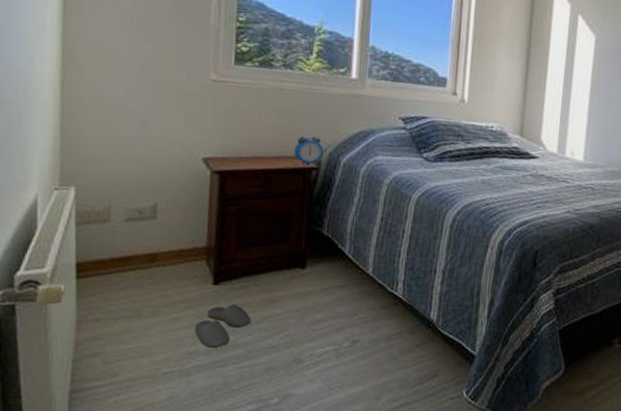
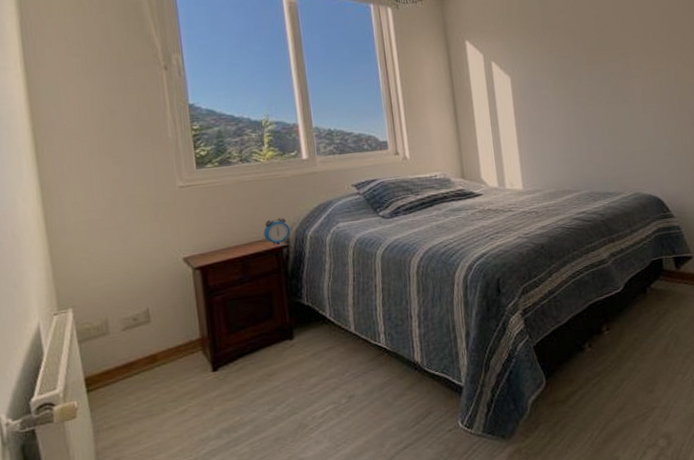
slippers: present [194,304,251,348] -> none [202,386,253,431]

